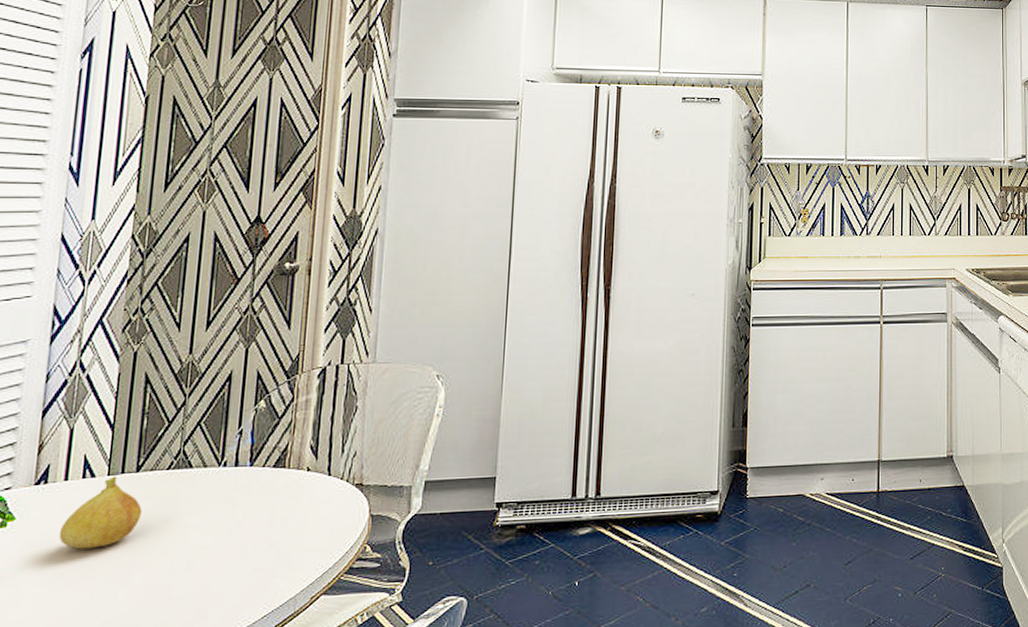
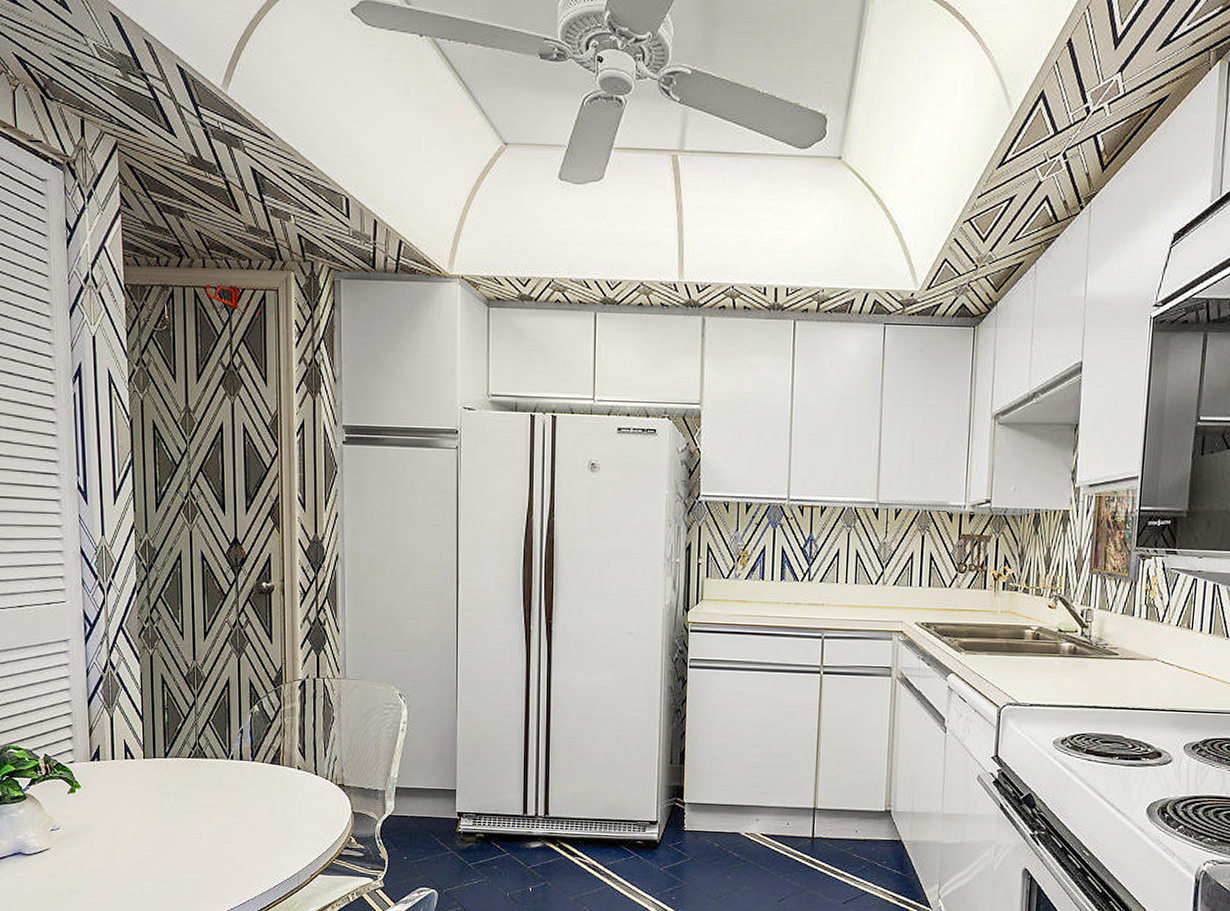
fruit: present [58,476,142,549] -> none [114,759,173,817]

